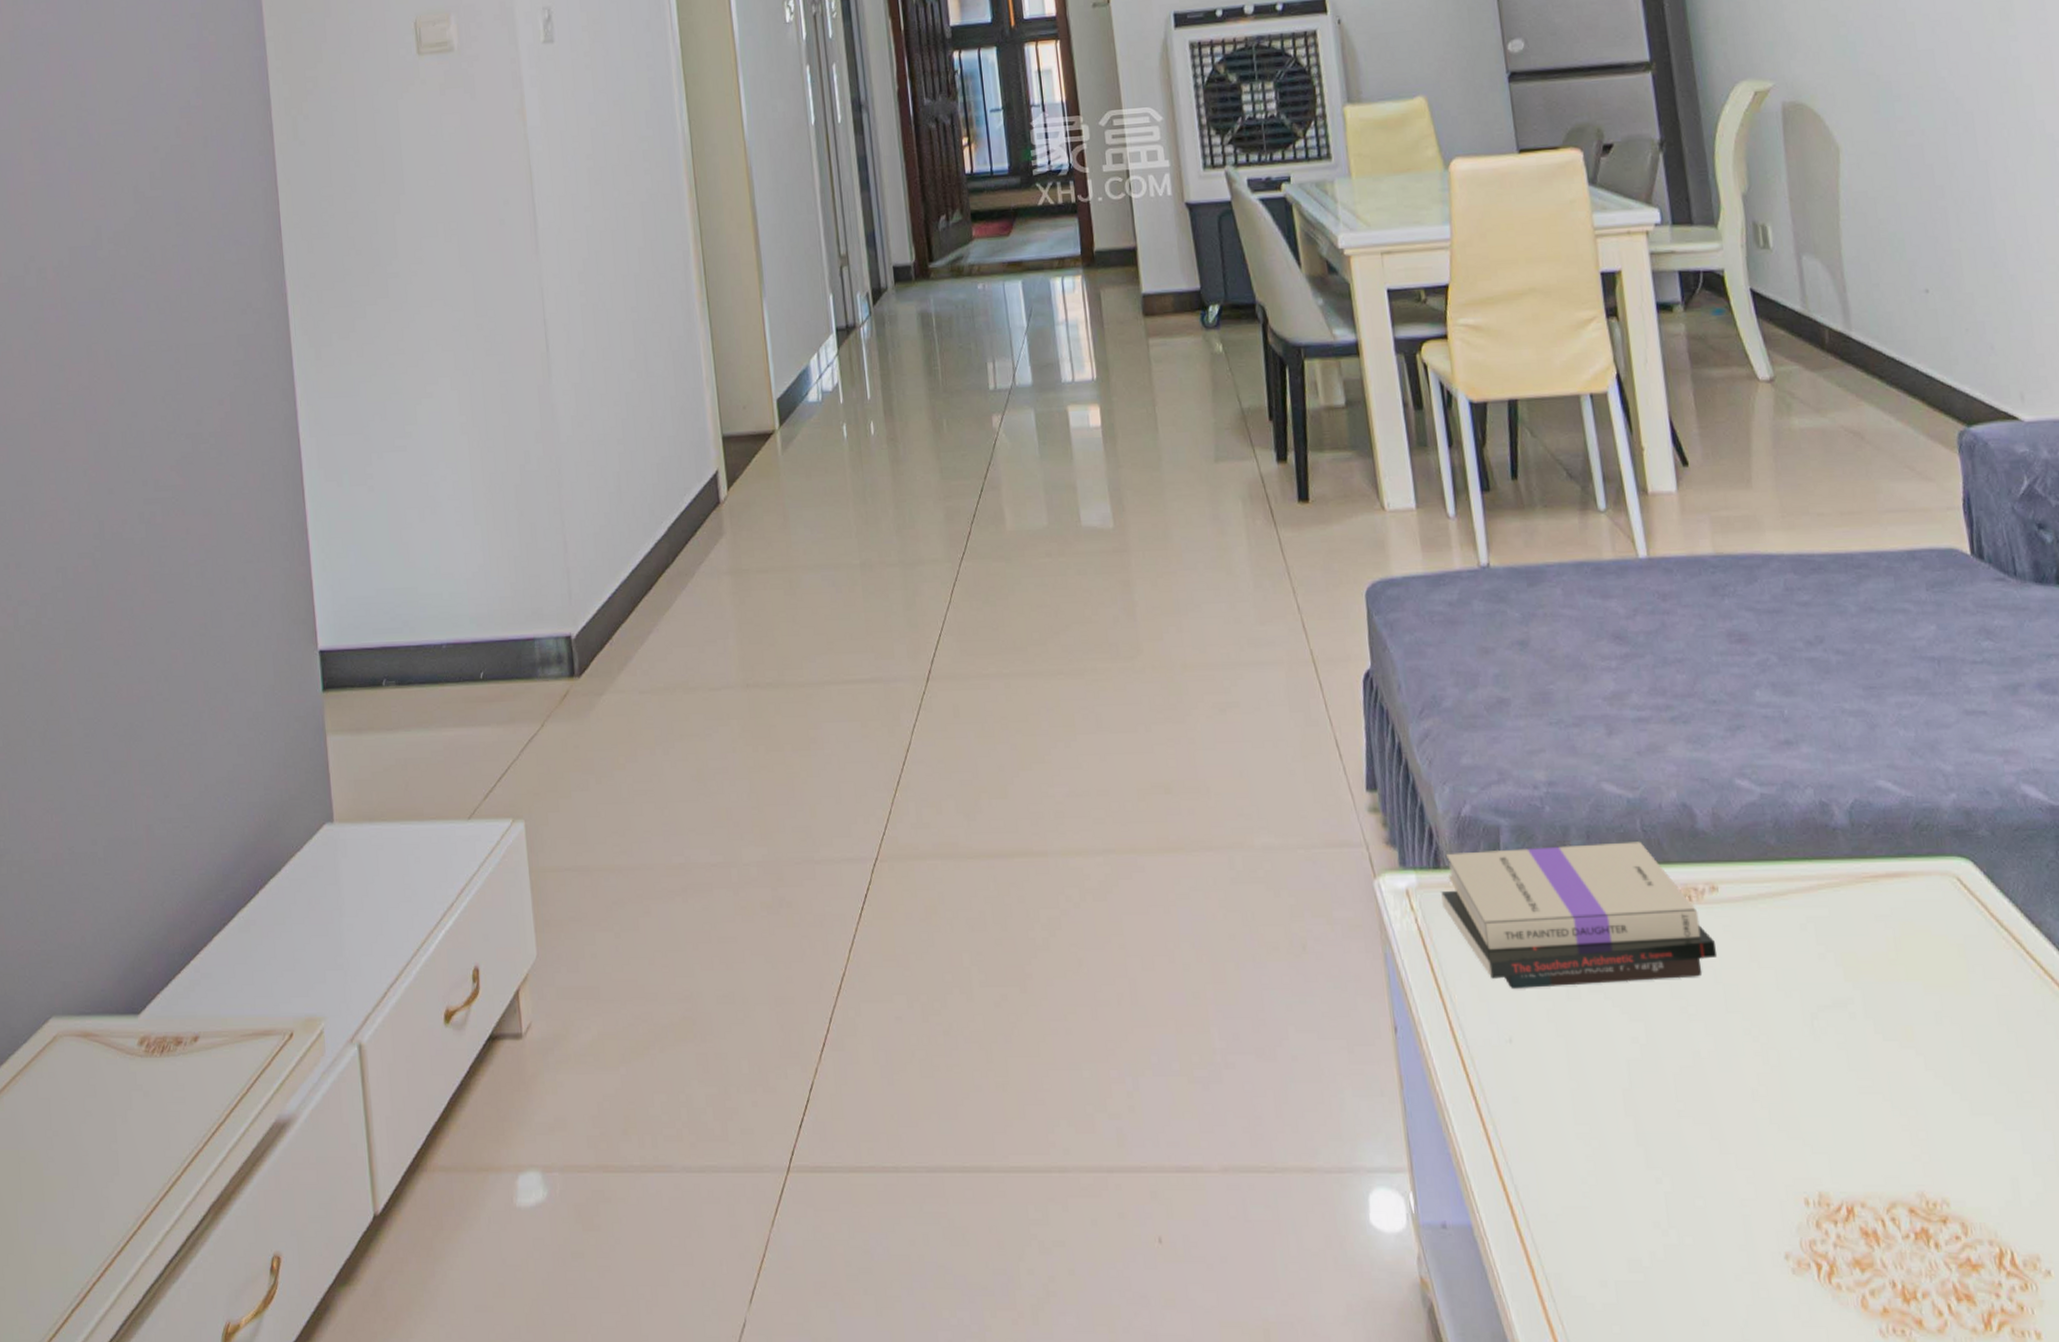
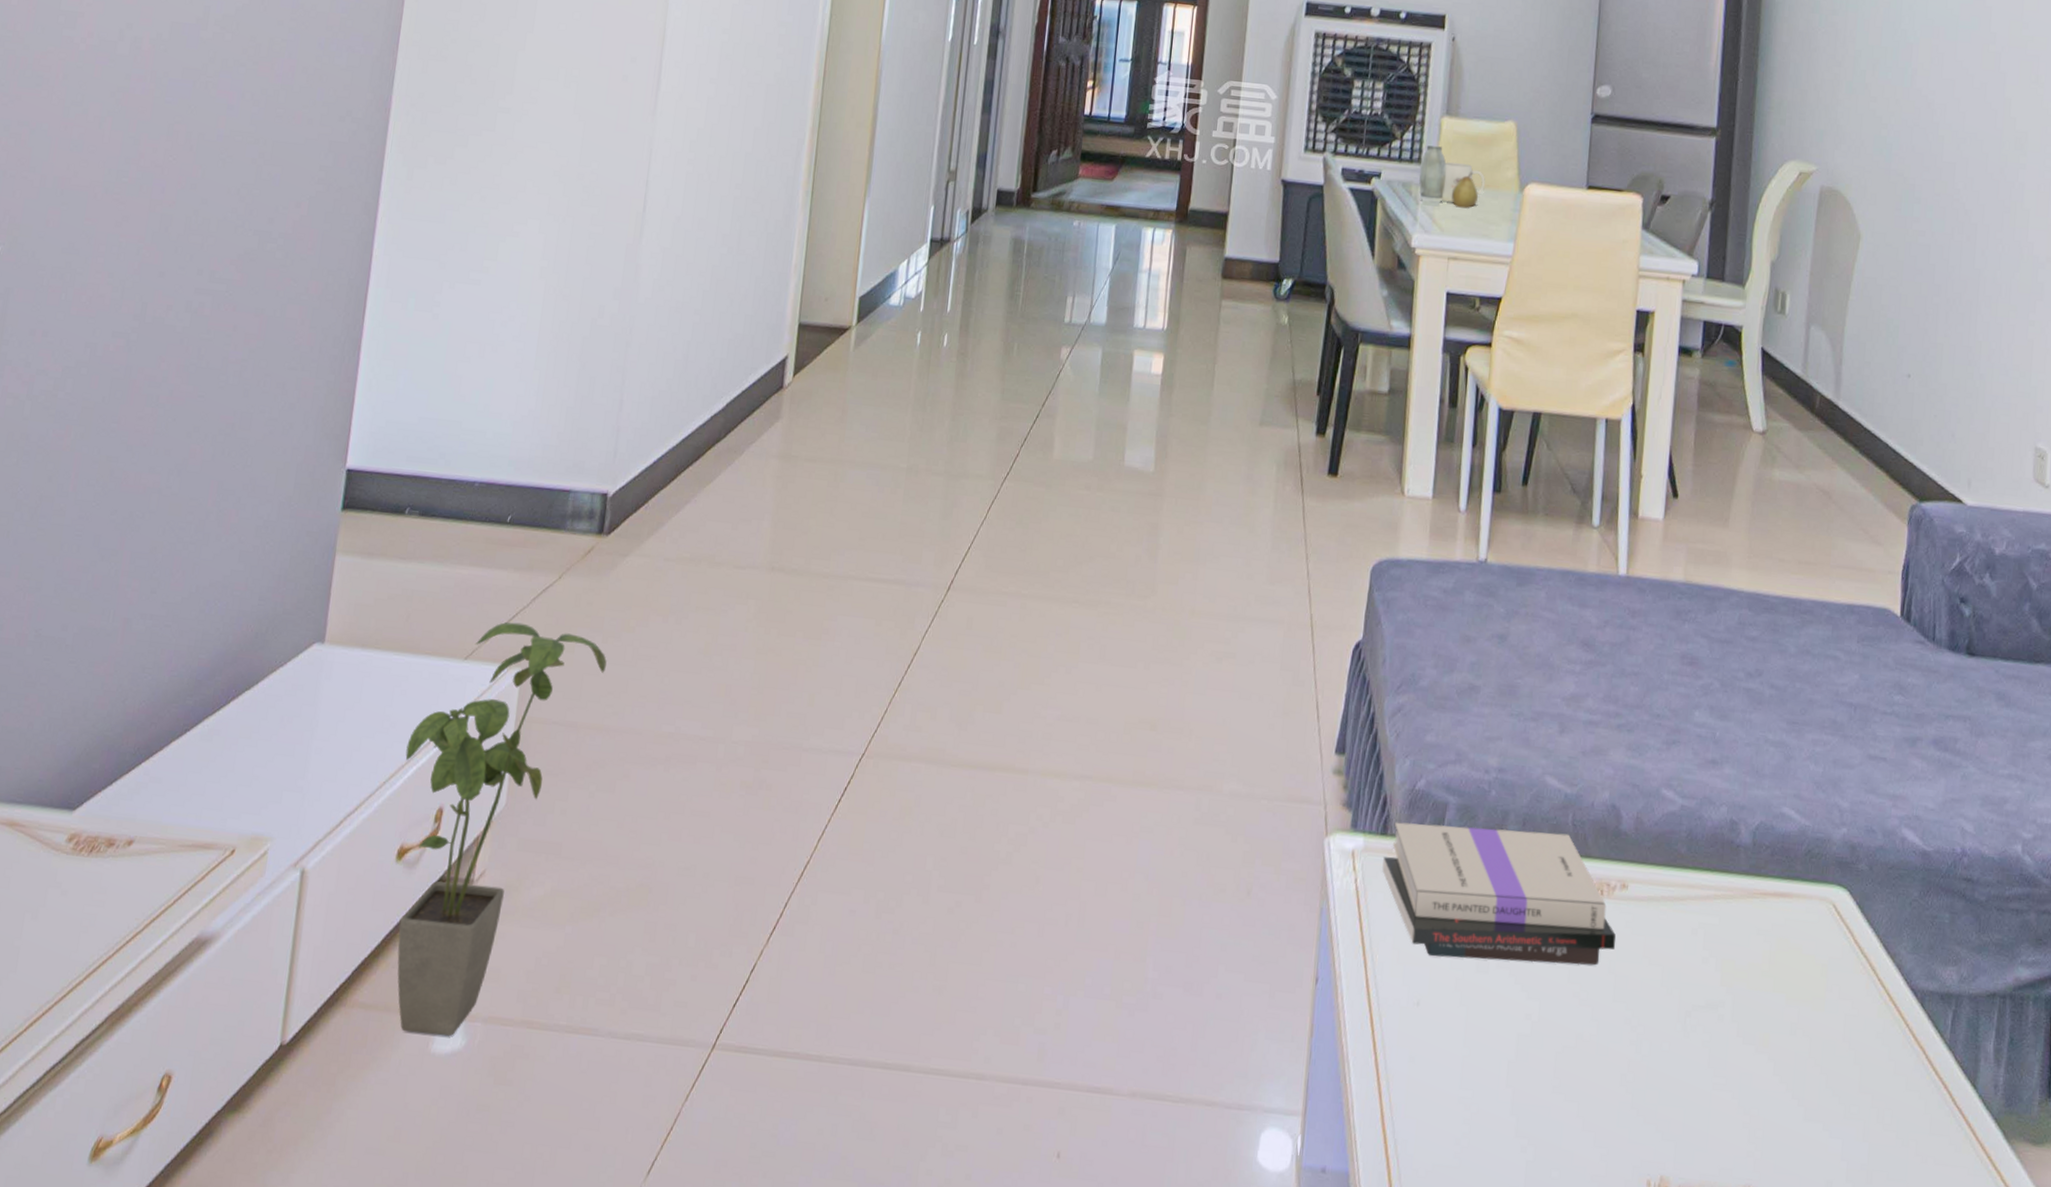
house plant: none [431,776,605,1190] -> present [397,622,607,1036]
vase: none [1330,137,1363,204] -> present [1418,145,1447,208]
mug: none [1357,150,1406,194] -> present [1441,162,1485,202]
fruit: none [1370,158,1401,199] -> present [1451,172,1478,210]

